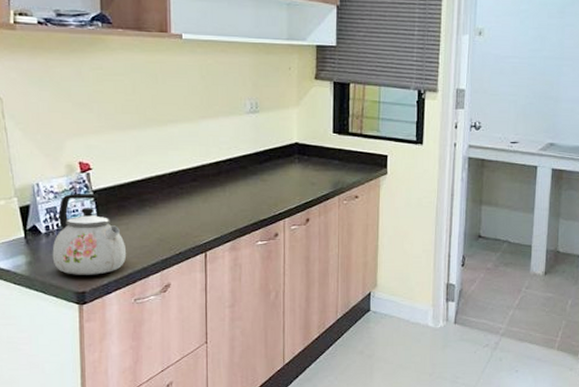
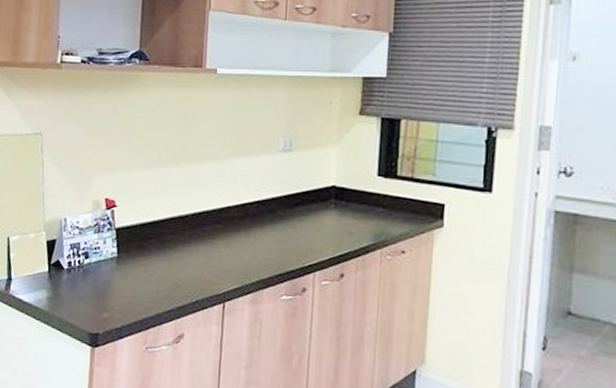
kettle: present [52,193,127,275] -> none [71,230,143,317]

